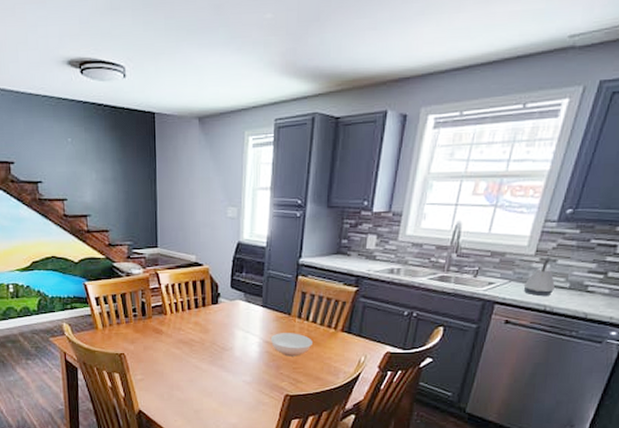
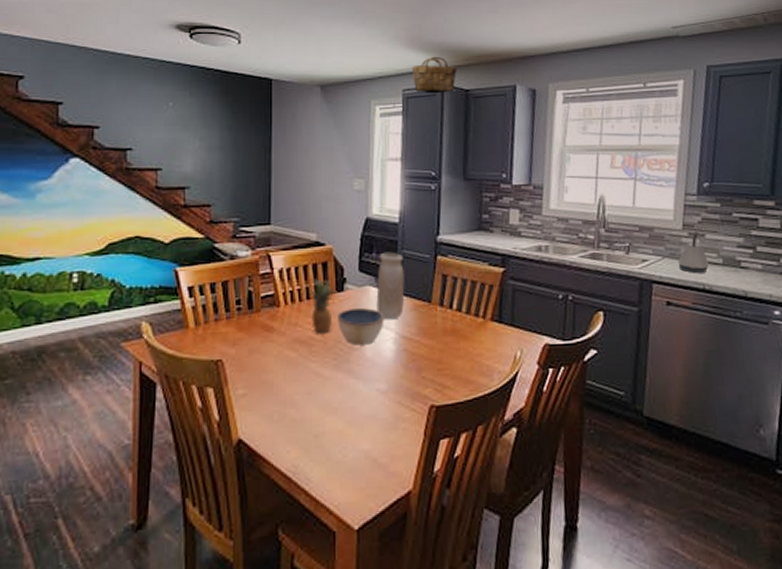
fruit: none [190,293,213,337] -> present [309,279,337,334]
bowl: none [213,318,251,347] -> present [338,308,385,345]
vase: none [245,272,269,327] -> present [376,252,405,319]
bowl: present [270,333,312,357] -> none [408,324,459,355]
woven basket: none [285,82,330,123] -> present [412,56,458,94]

